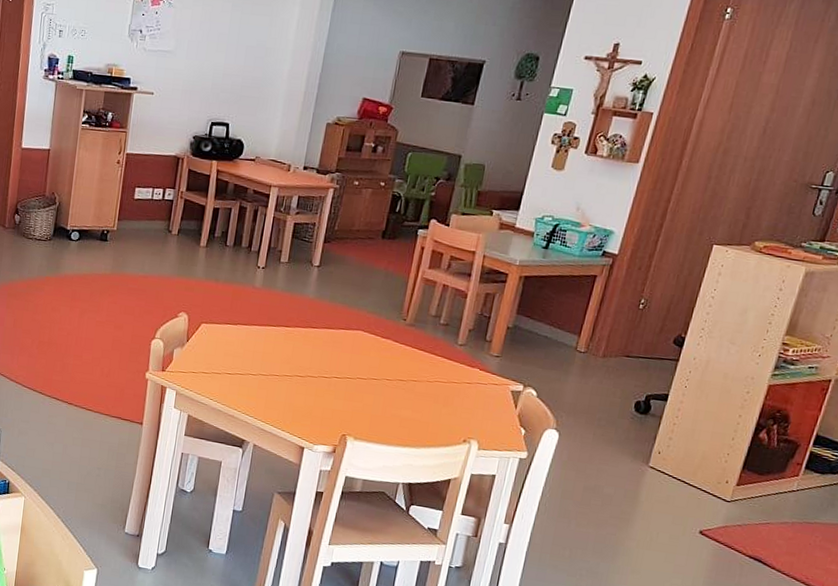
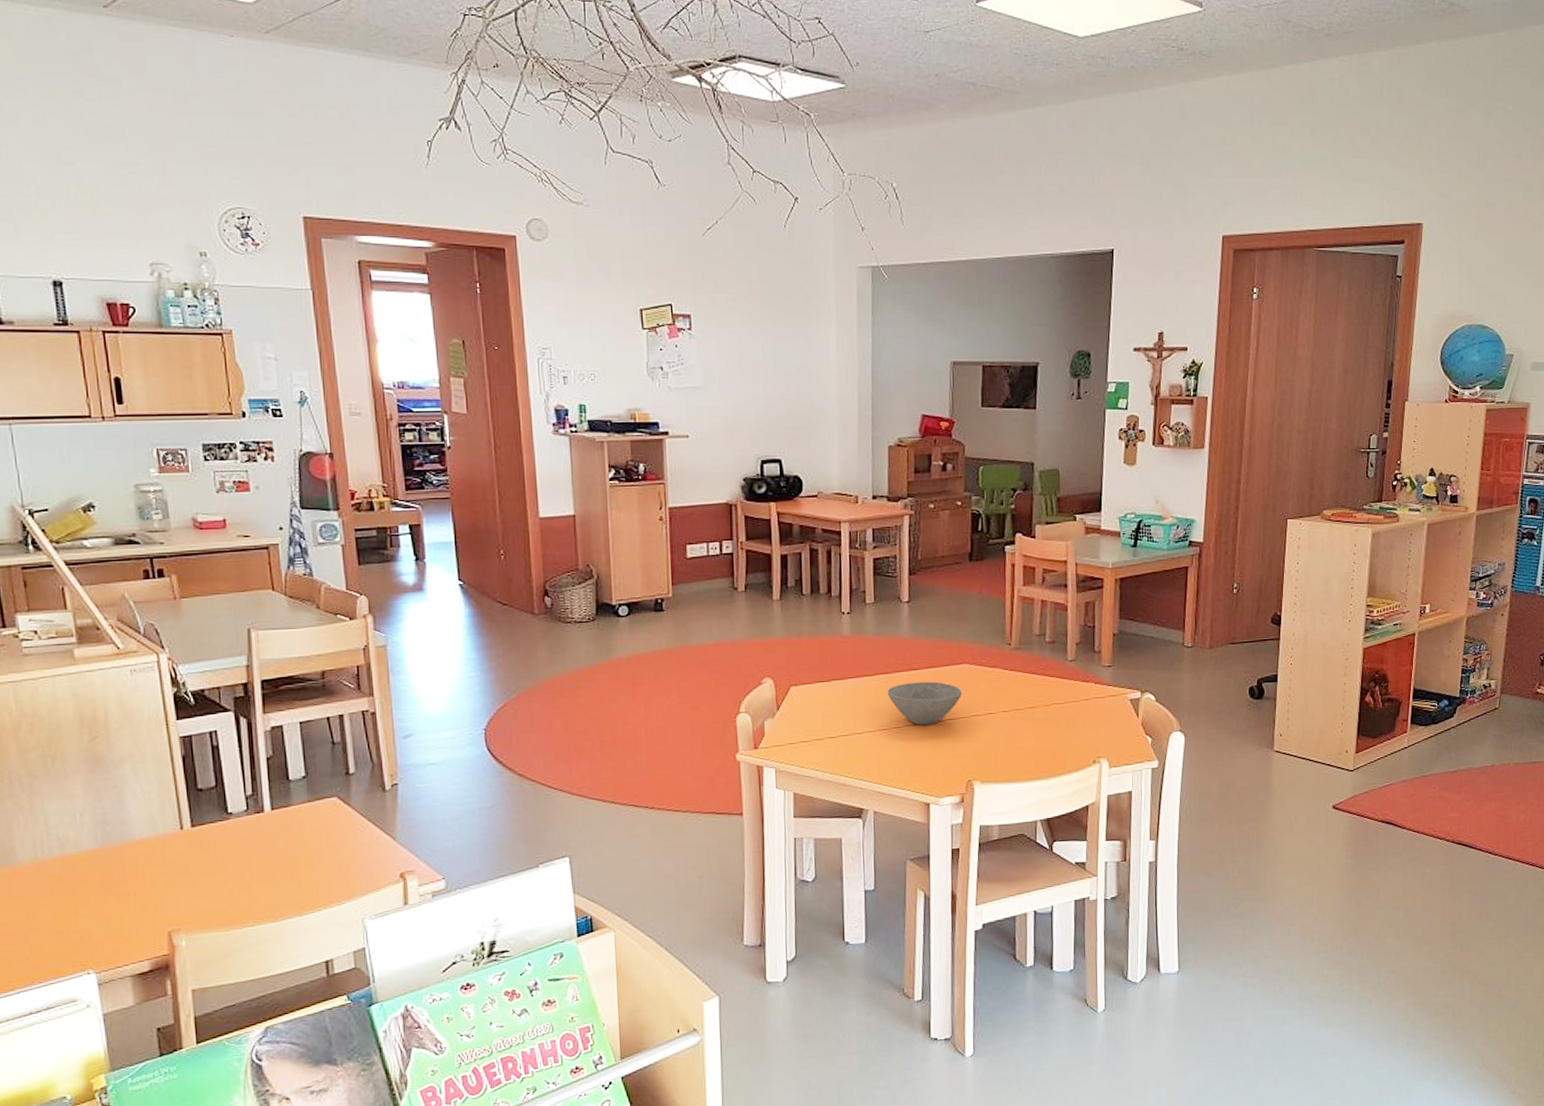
bowl: none [284,338,353,379] -> present [887,681,963,726]

